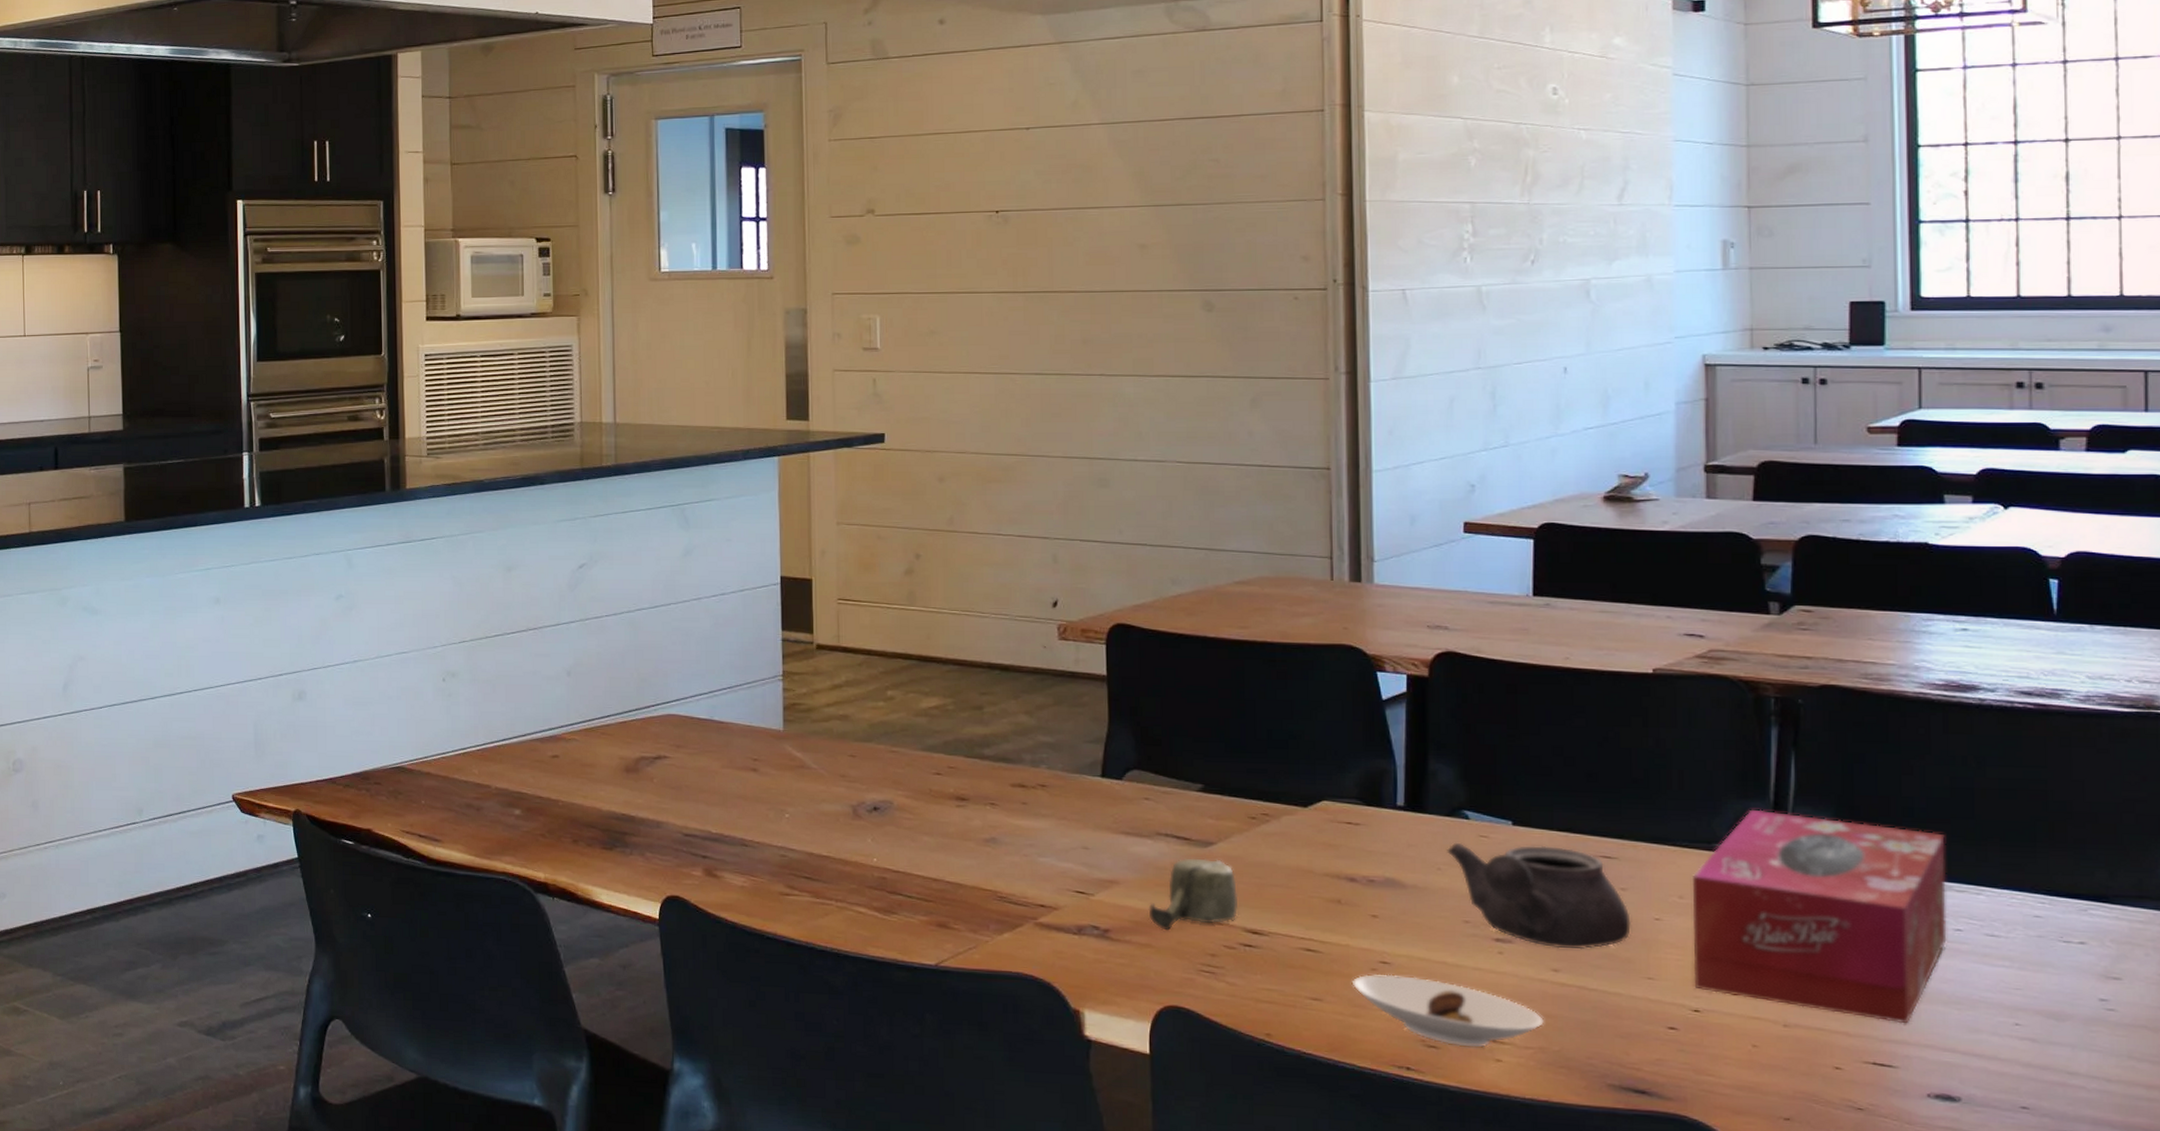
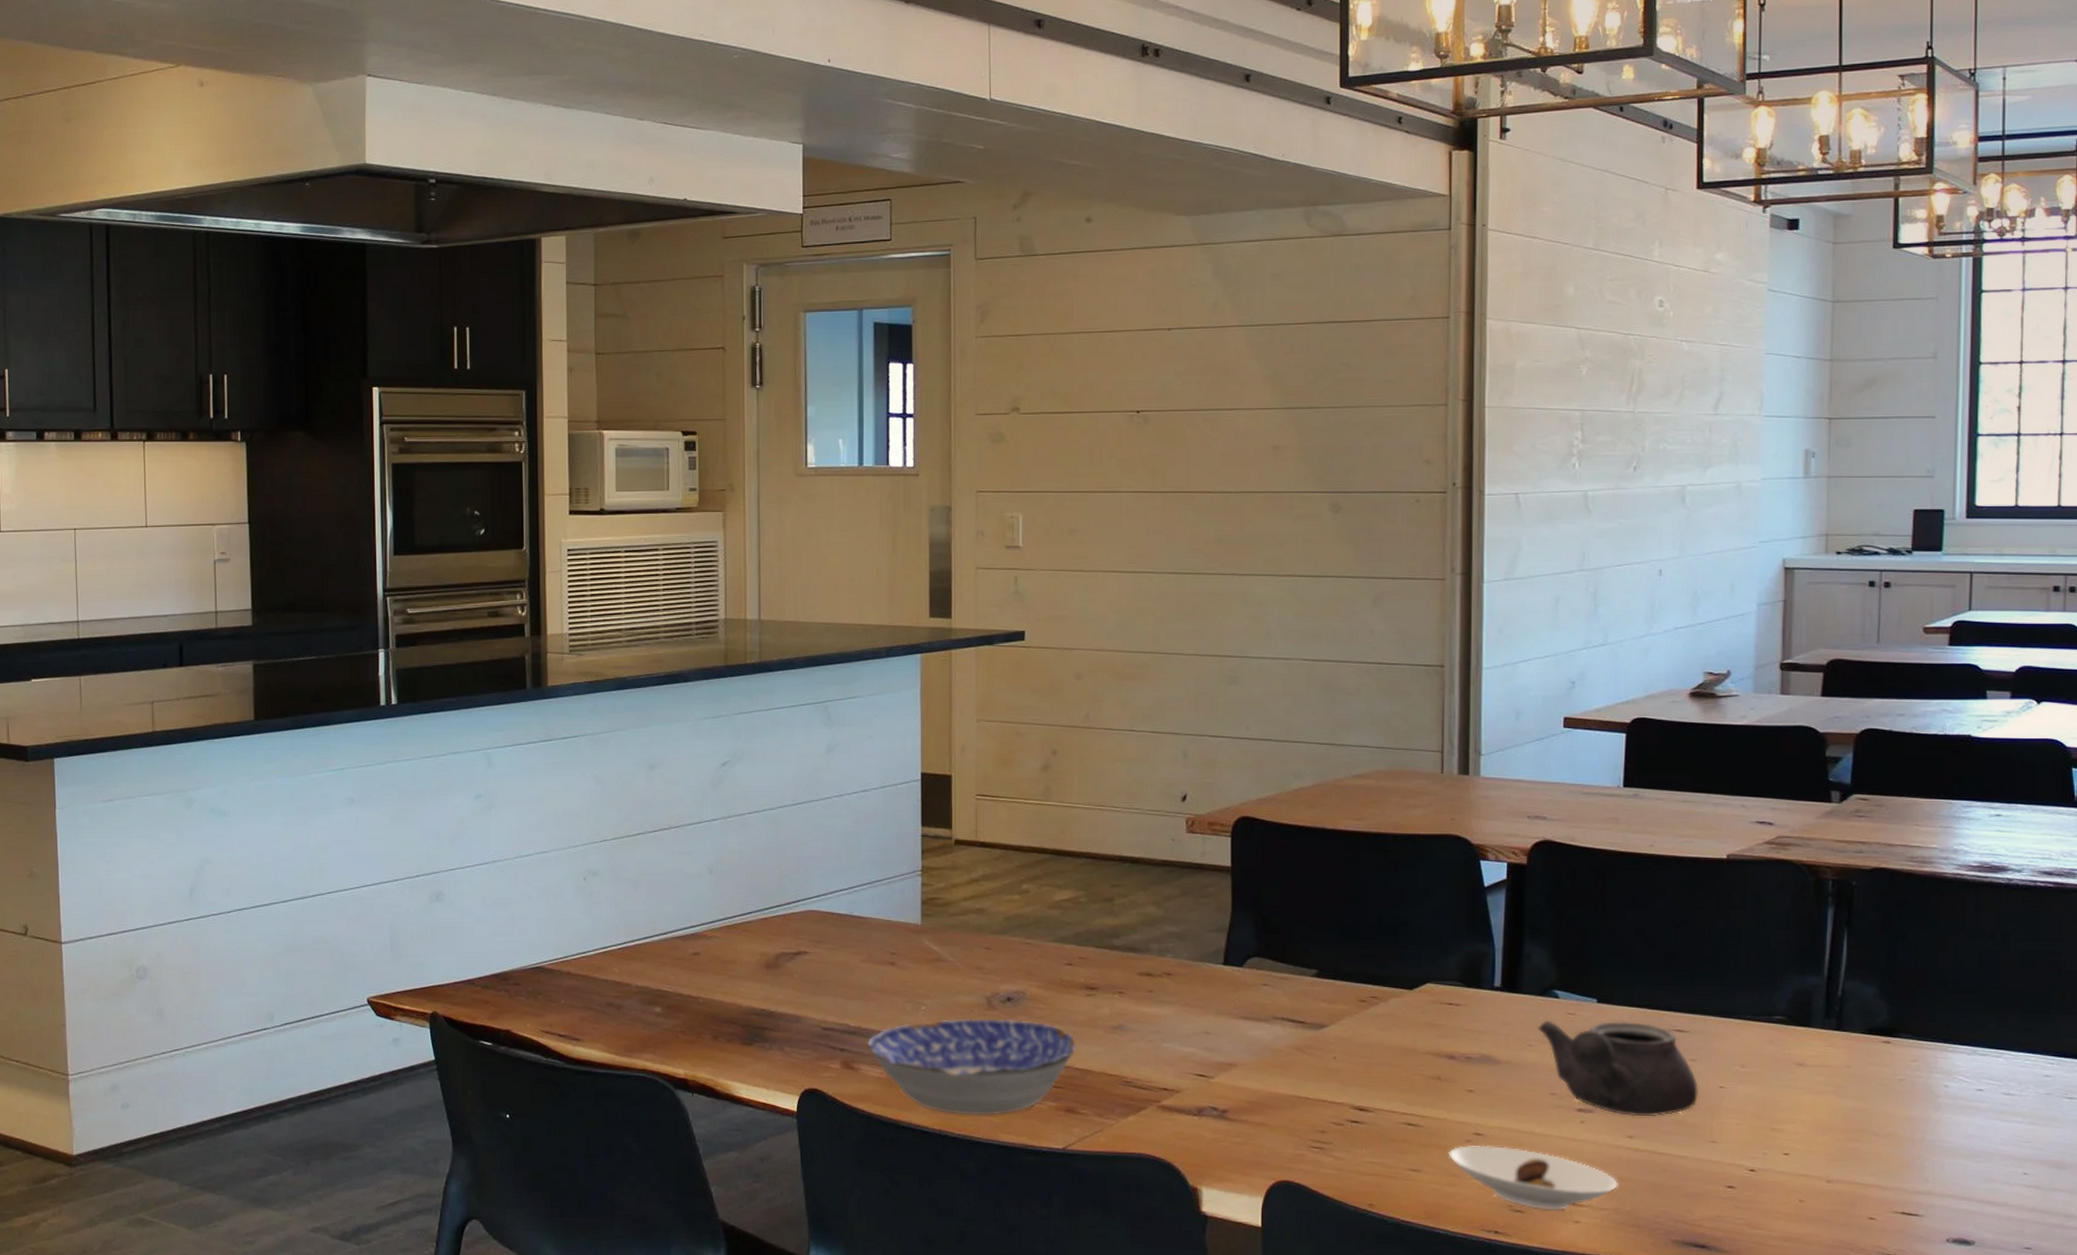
bowl: none [730,827,948,929] -> present [867,1018,1077,1115]
cup: present [1148,858,1238,931] -> none [1264,1040,1347,1110]
tissue box: present [1692,809,1947,1024] -> none [1751,983,1972,1177]

